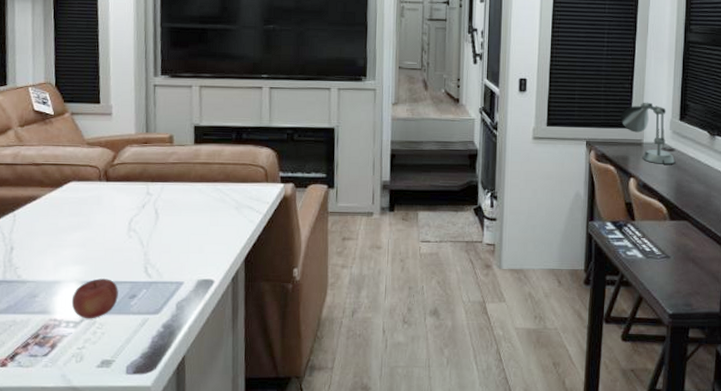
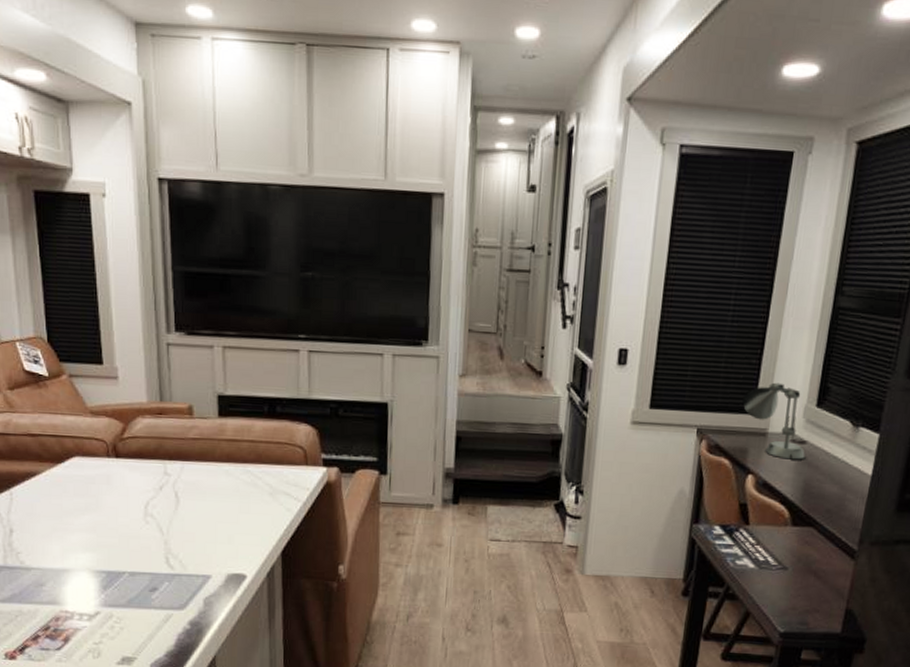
fruit: present [71,279,118,319] -> none [84,568,137,613]

